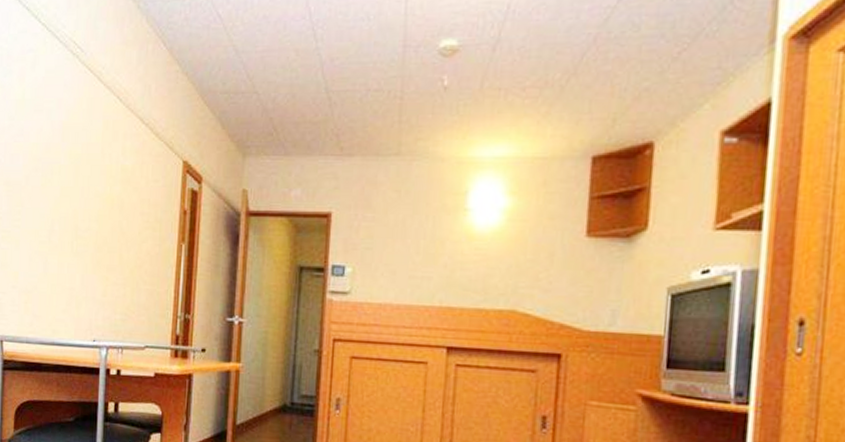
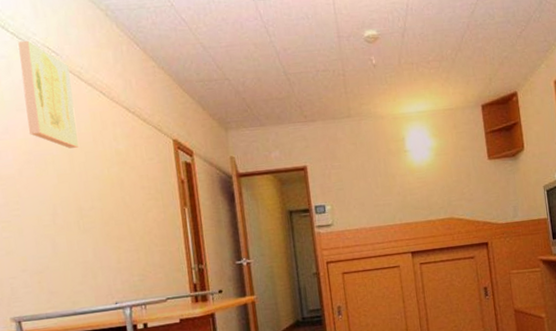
wall art: none [41,33,92,159] -> present [18,40,79,149]

